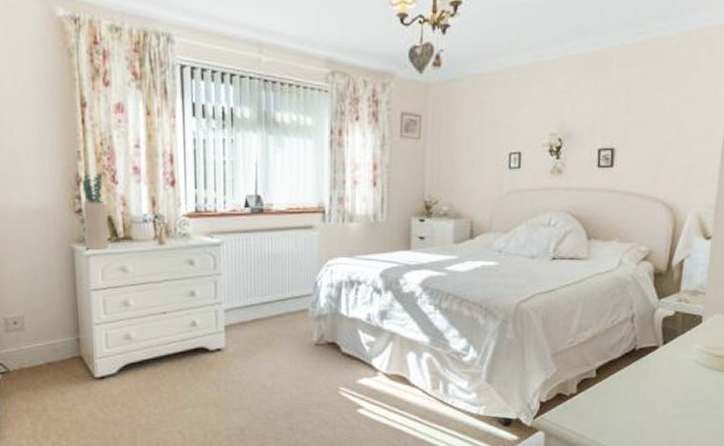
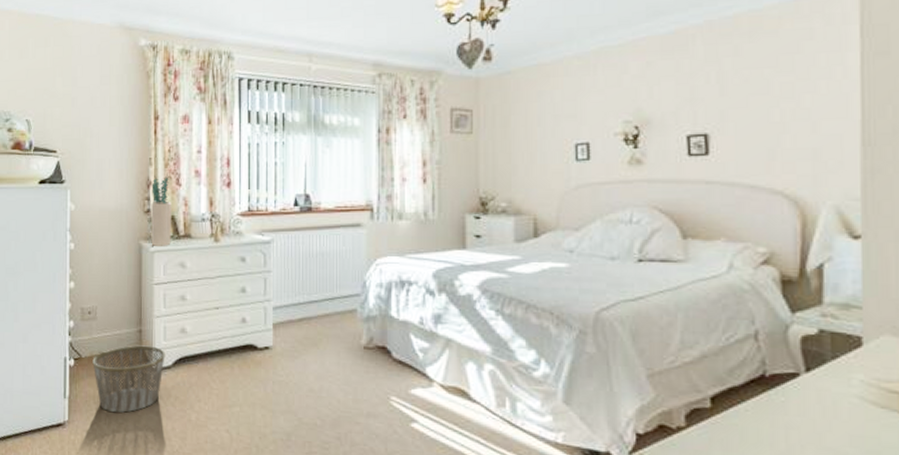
basket: none [23,354,109,425] -> present [92,345,165,413]

